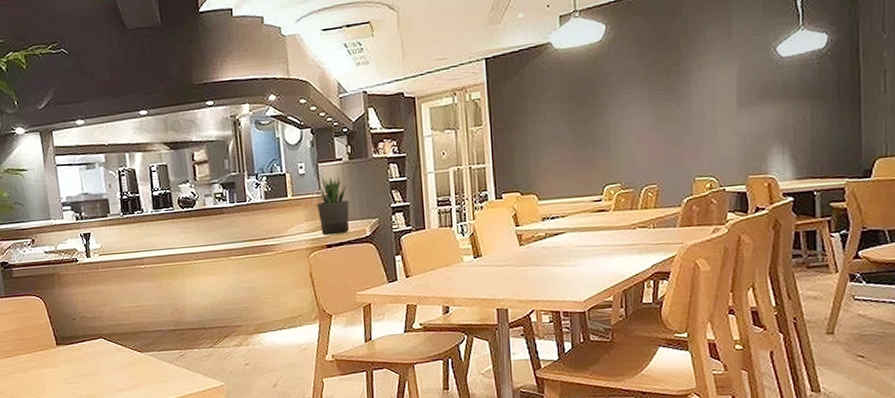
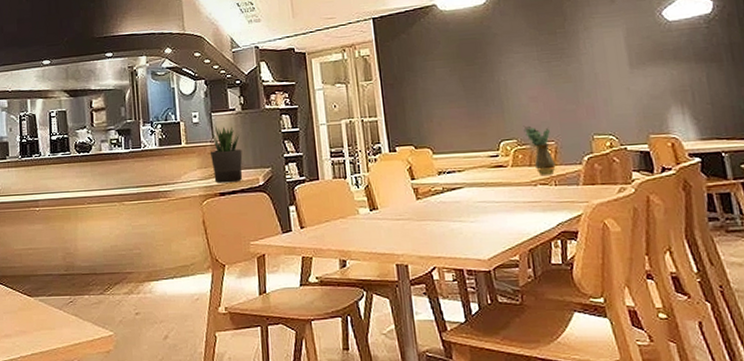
vase: none [628,169,656,219] -> present [523,125,556,175]

